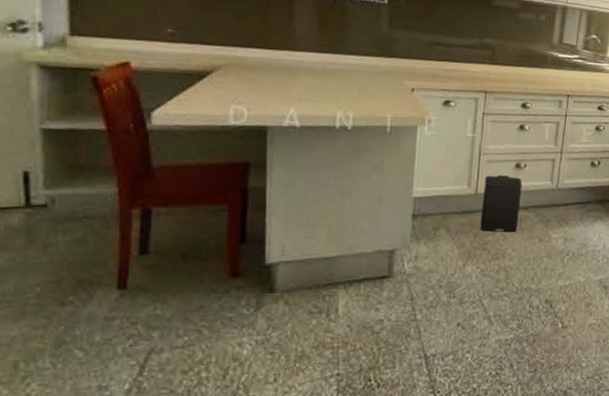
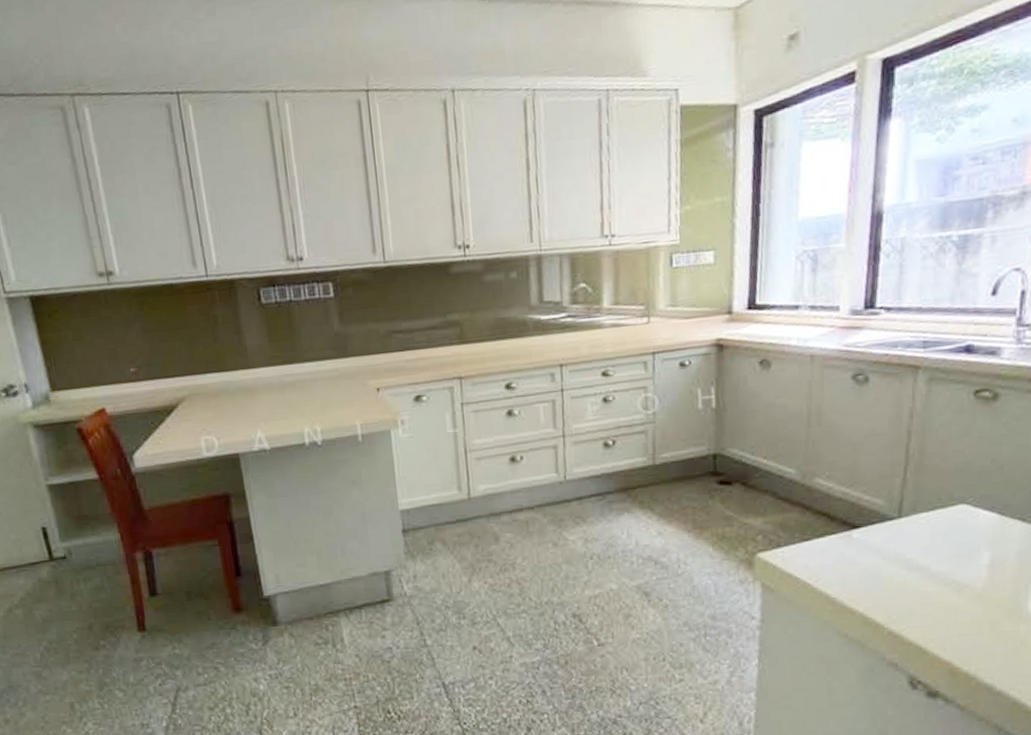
pedal bin: present [480,175,522,232] -> none [476,472,525,541]

